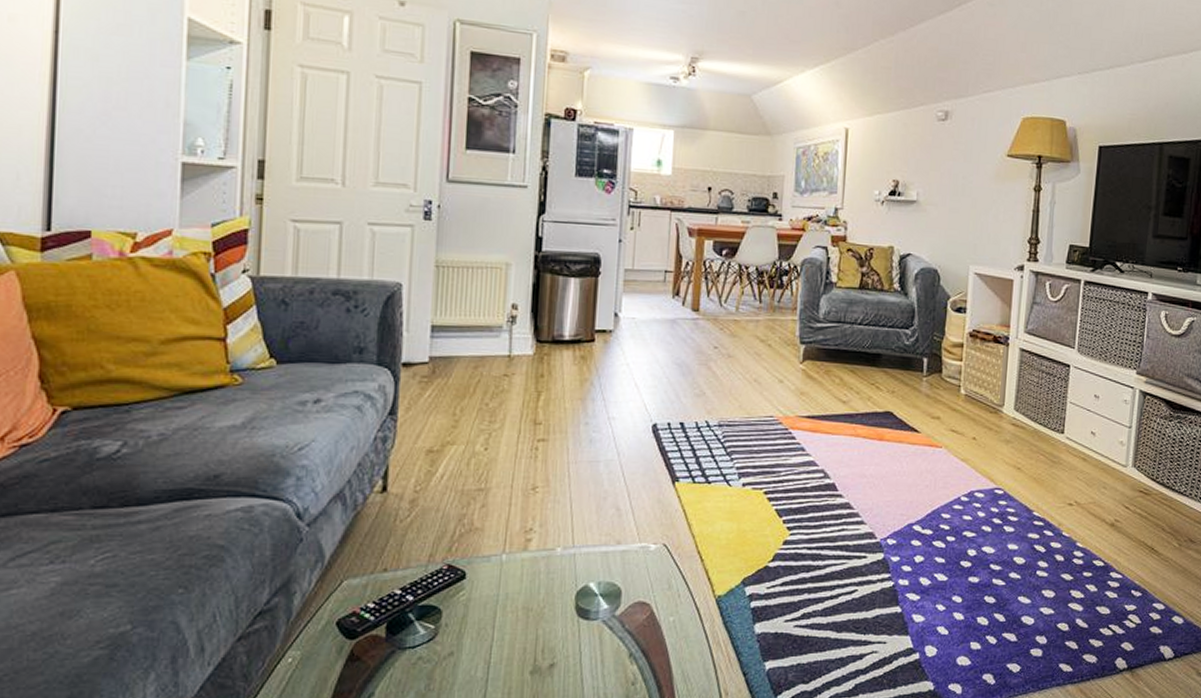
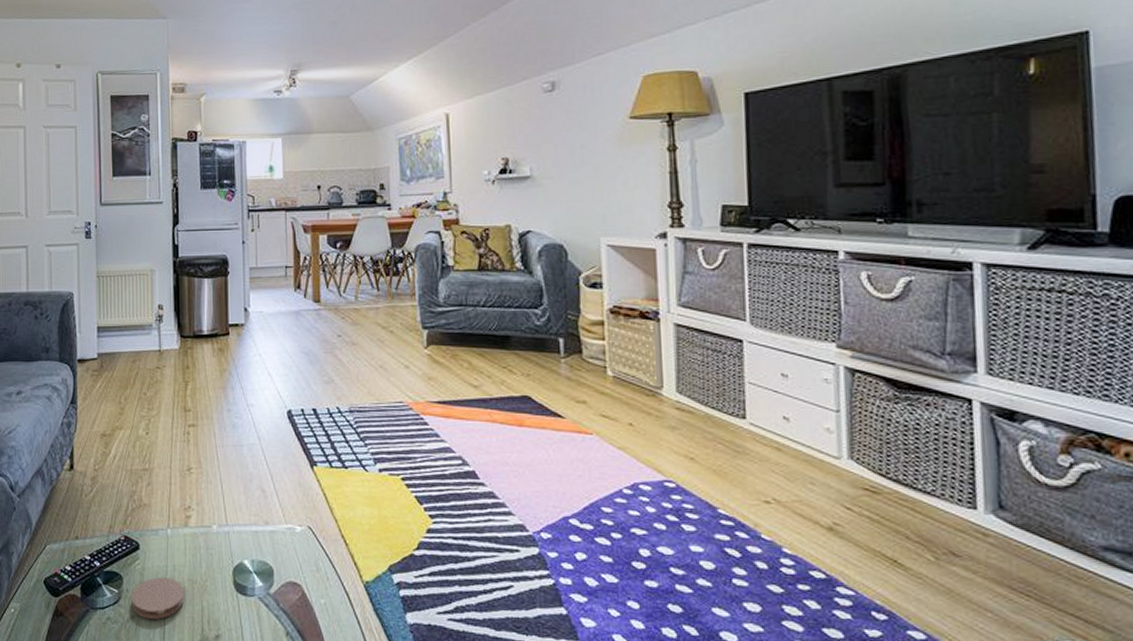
coaster: none [450,608,516,654] -> present [131,577,184,619]

